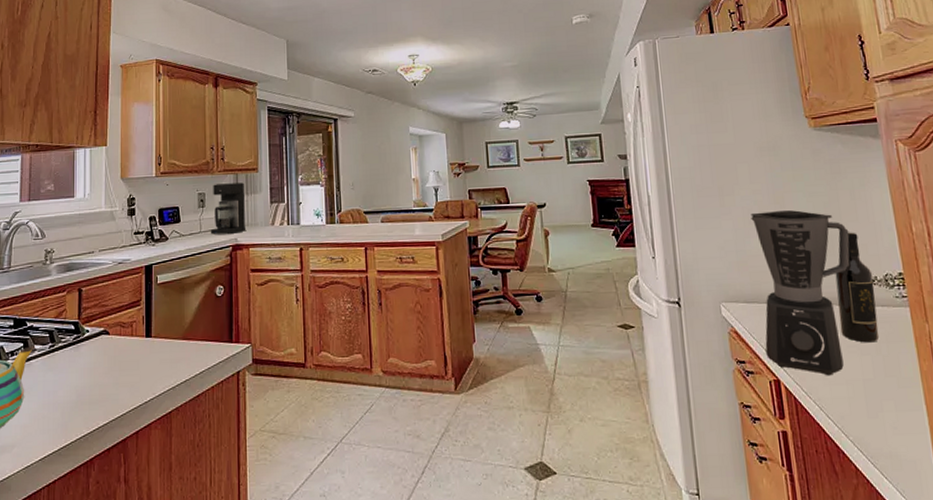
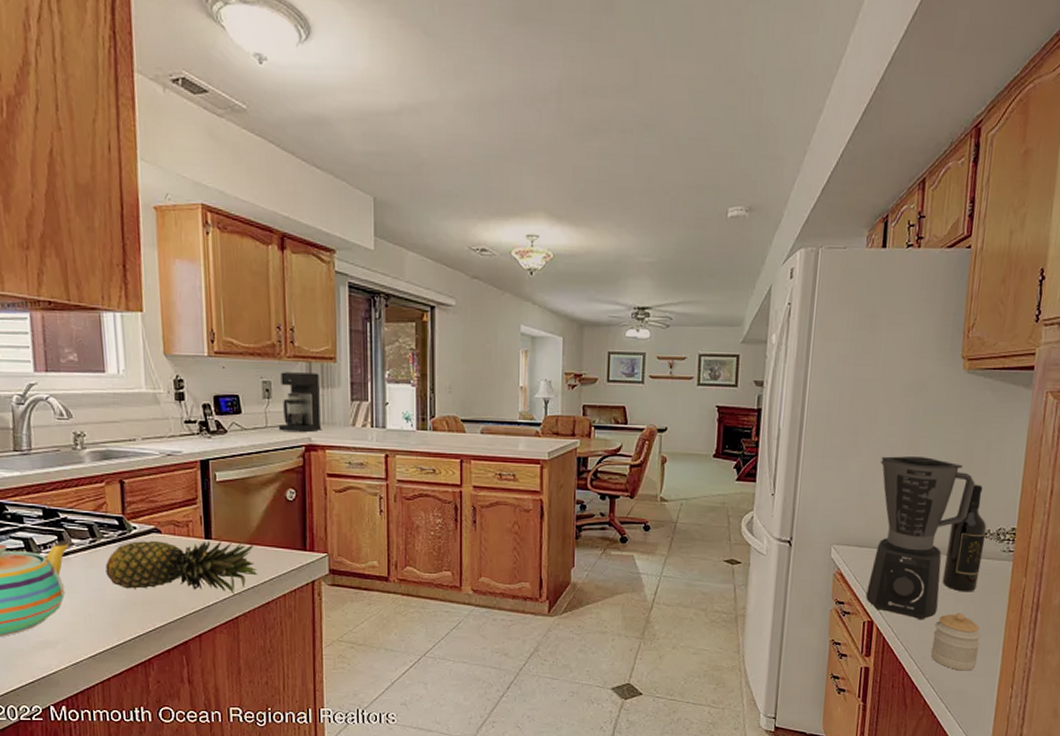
fruit: none [61,336,189,390] -> present [105,540,257,593]
jar: none [845,365,901,430] -> present [930,613,981,671]

